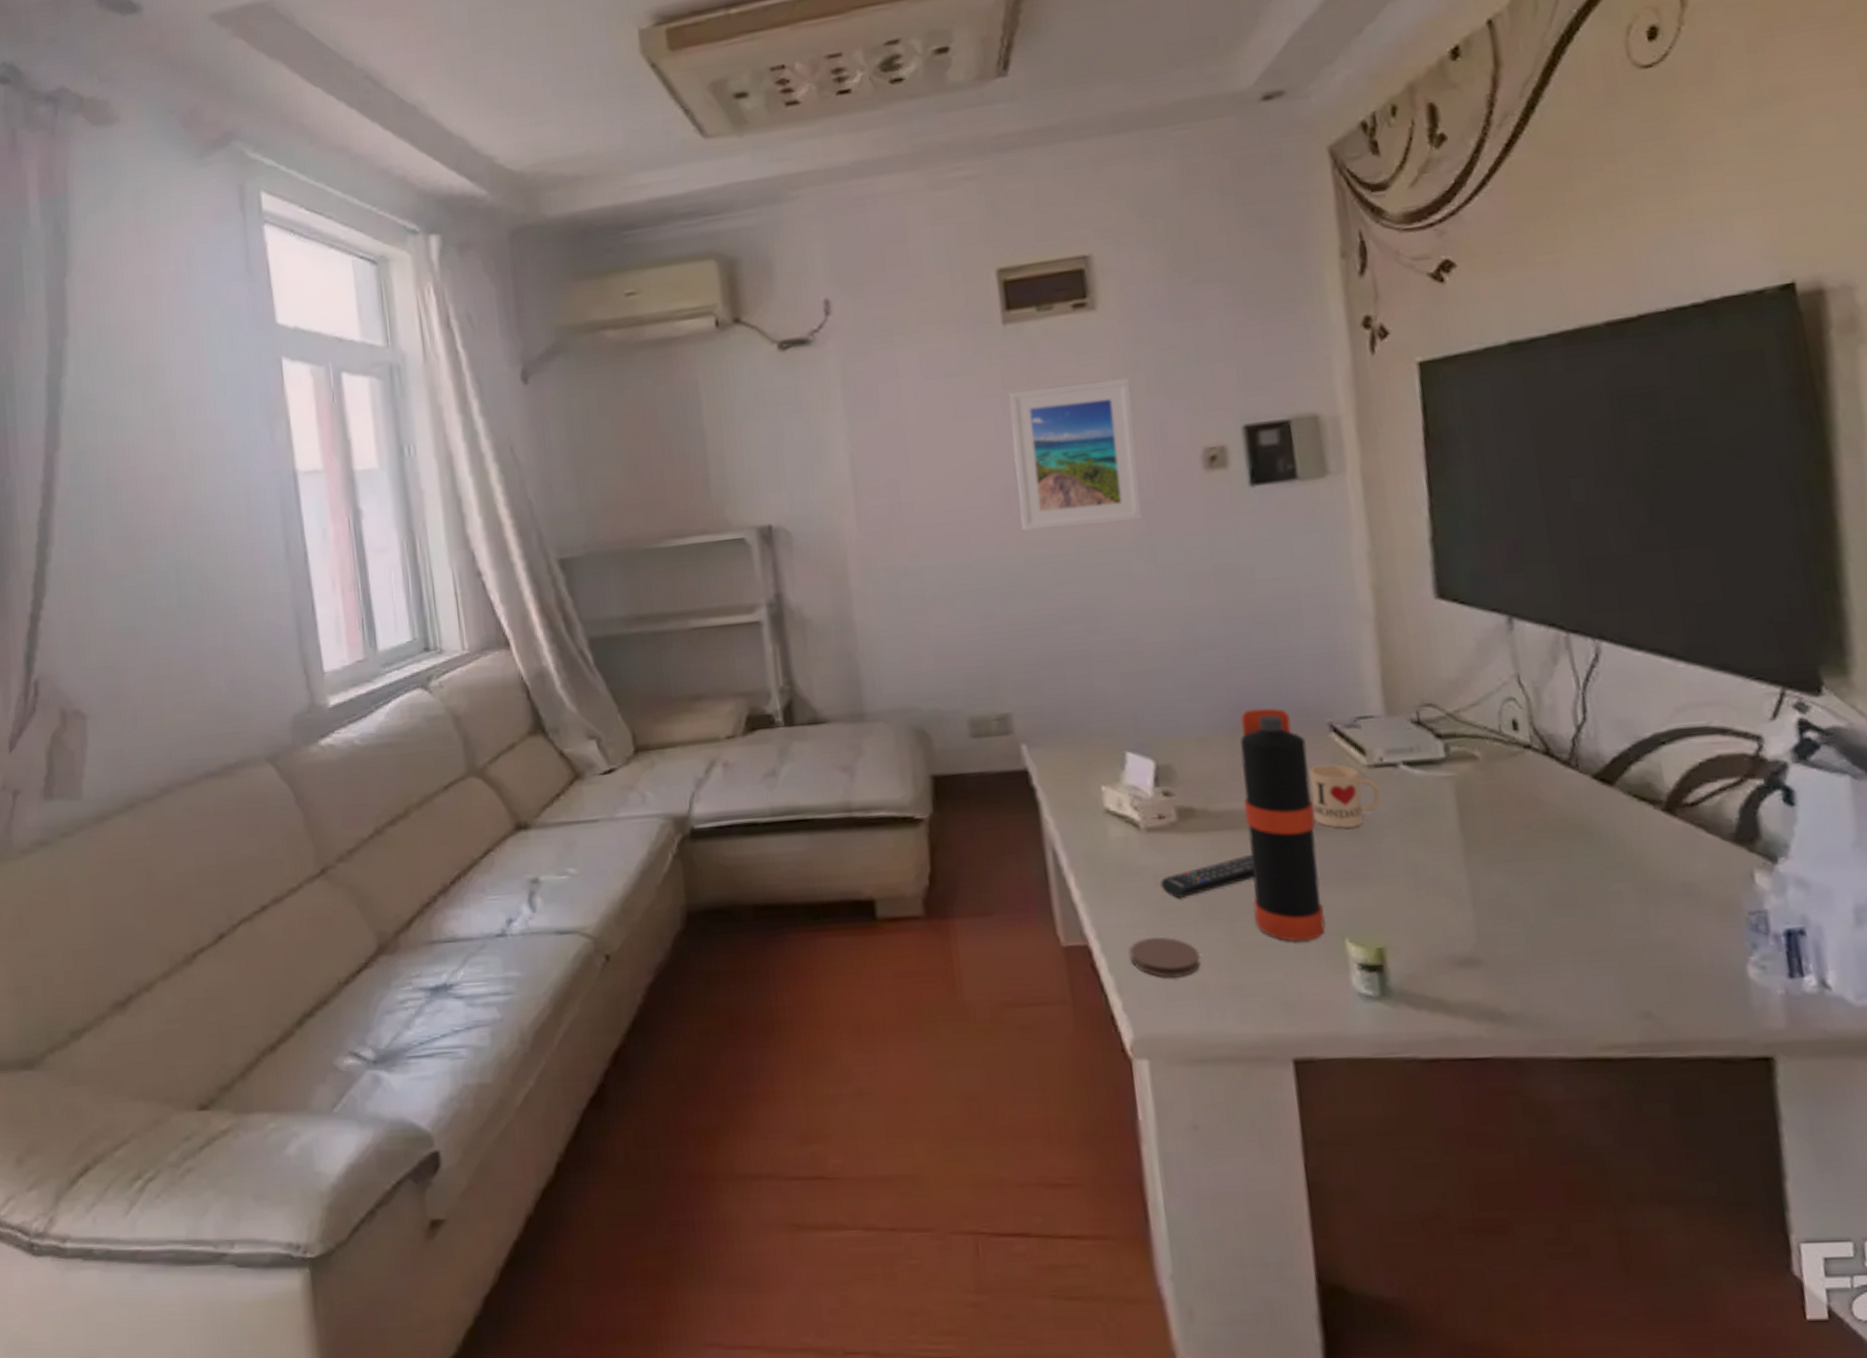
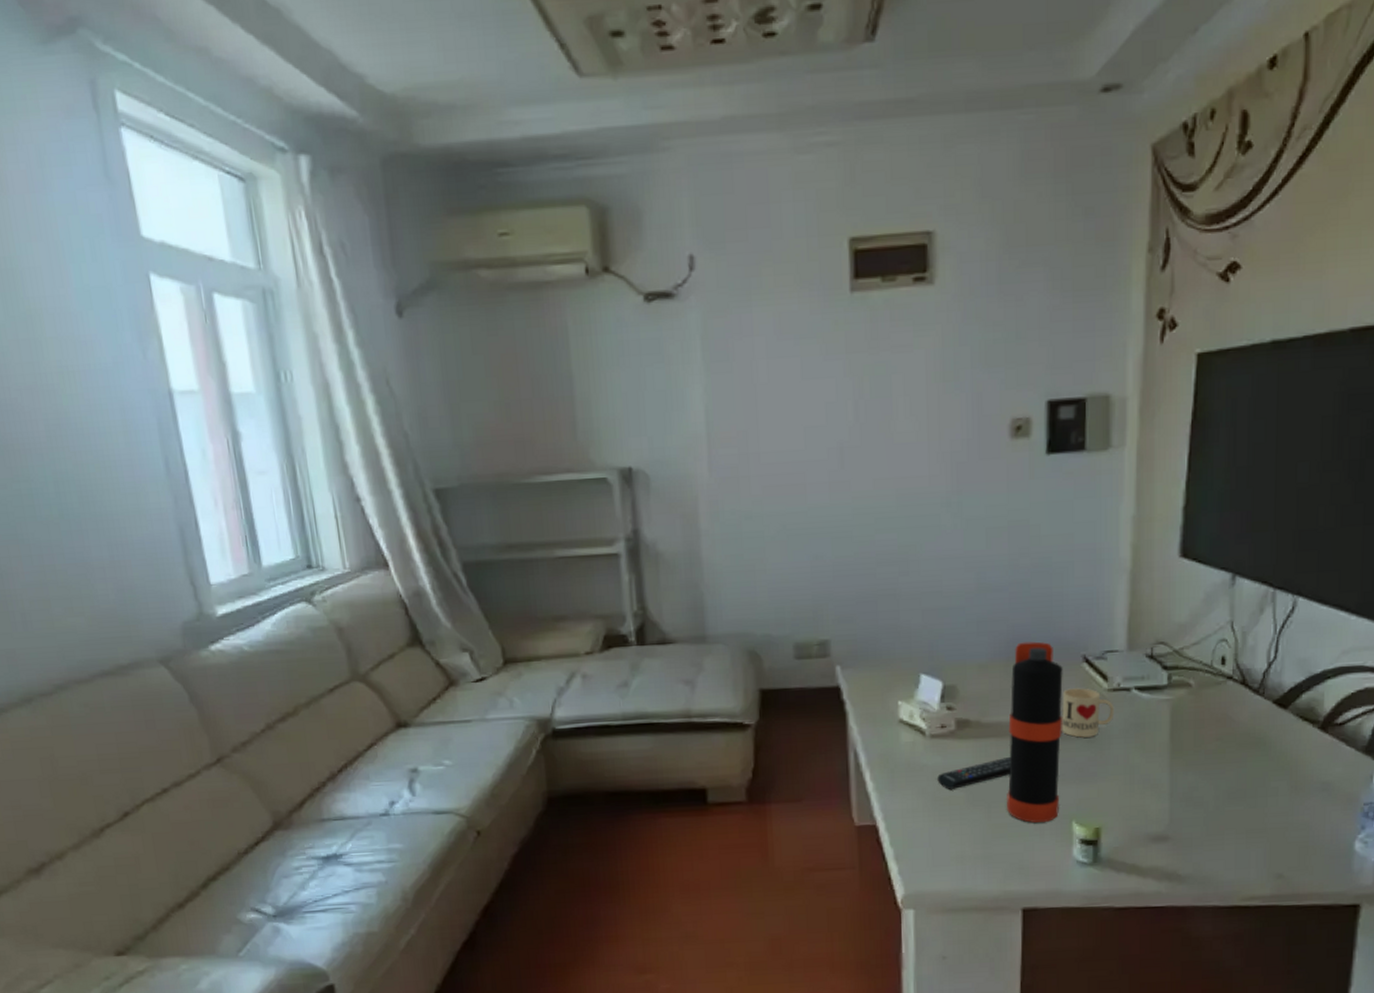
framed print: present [1008,377,1143,531] -> none [849,350,957,484]
coaster: present [1128,936,1201,978] -> none [907,818,962,850]

